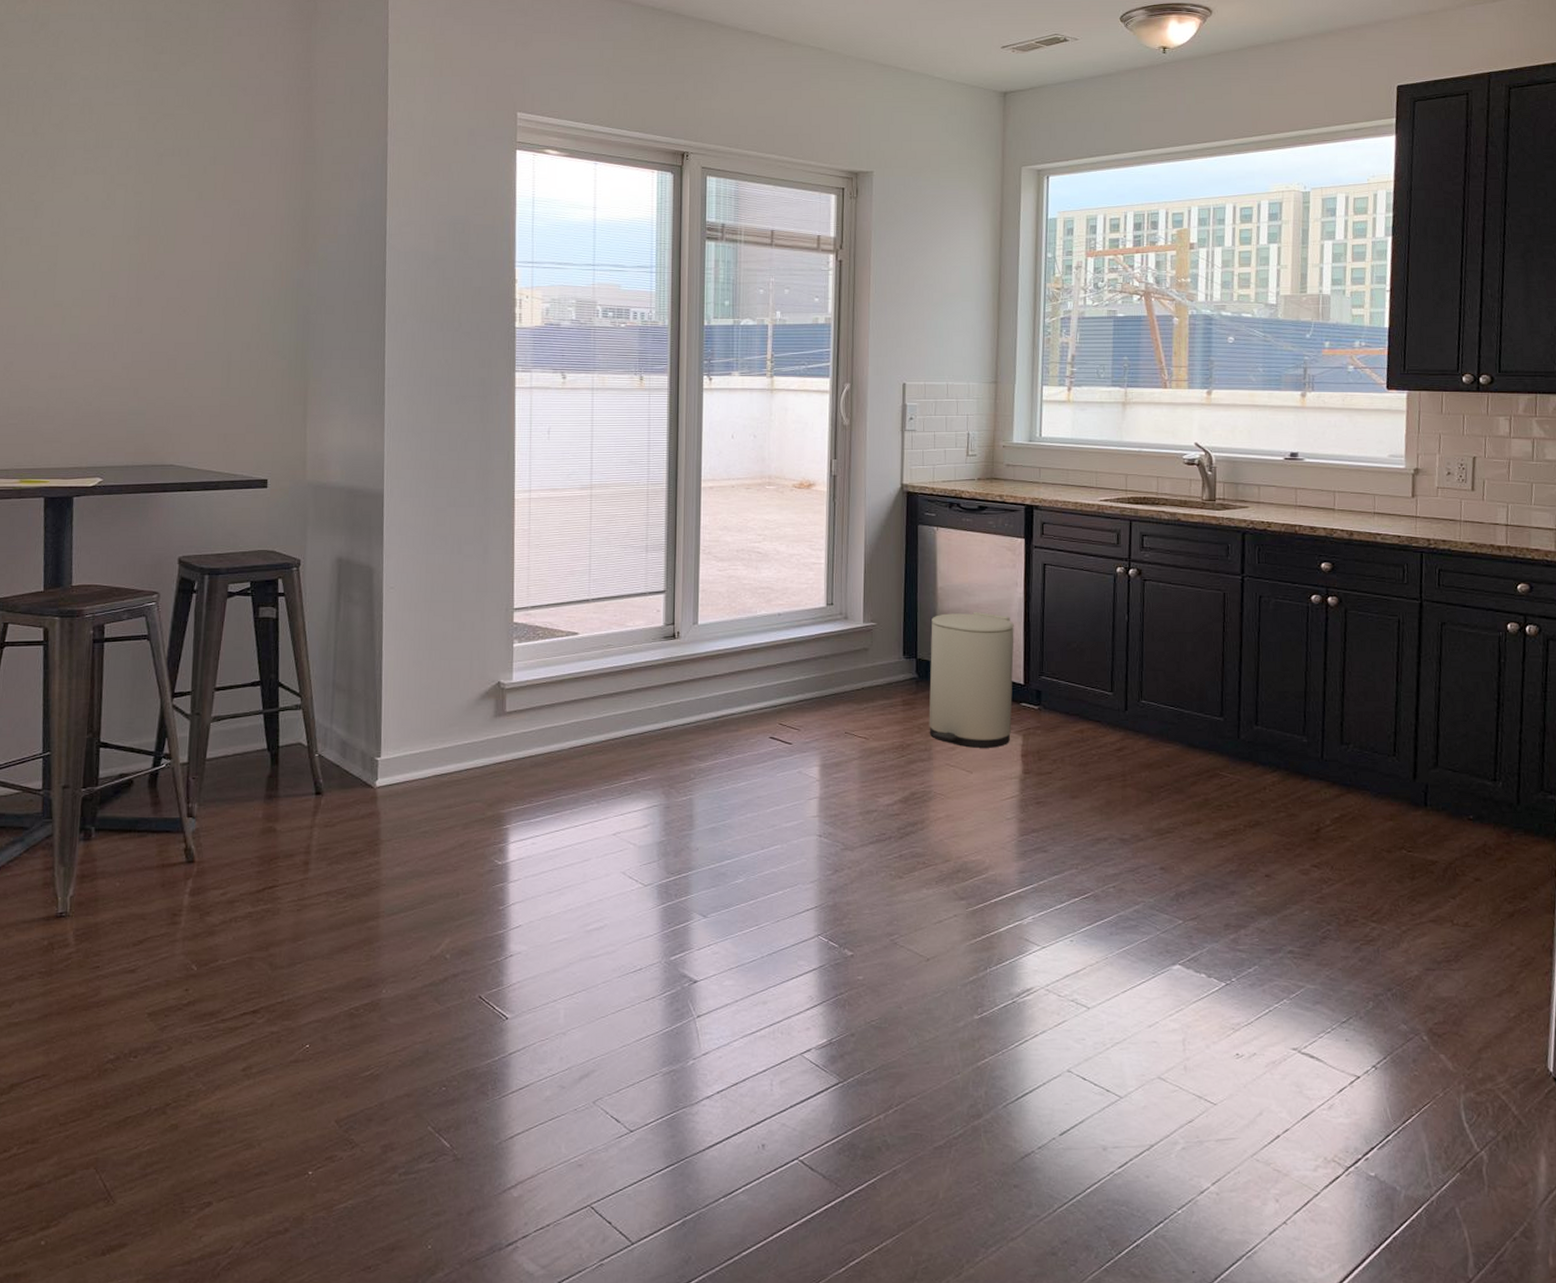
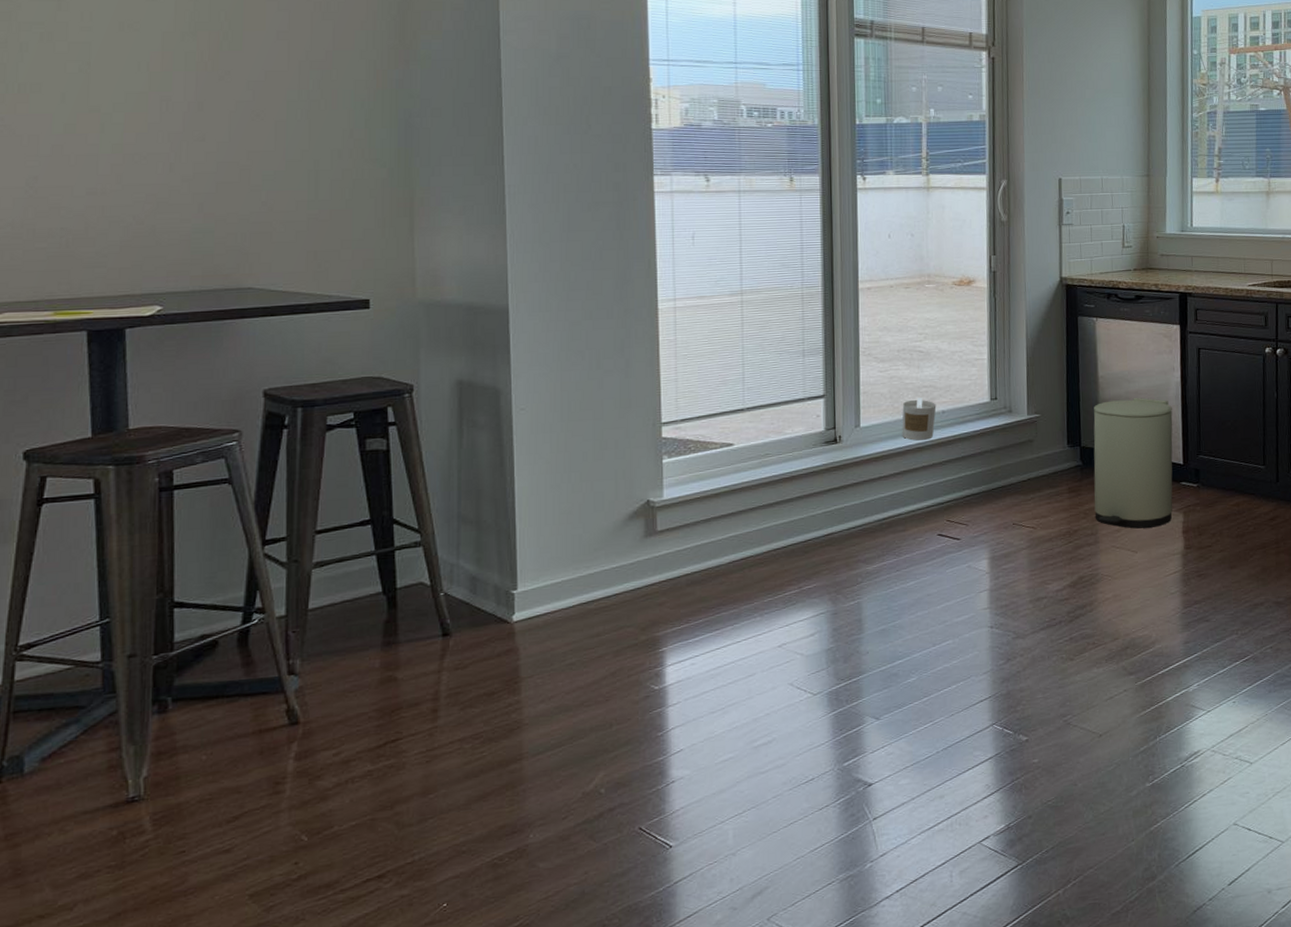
candle: none [738,599,773,642] -> present [901,398,937,441]

